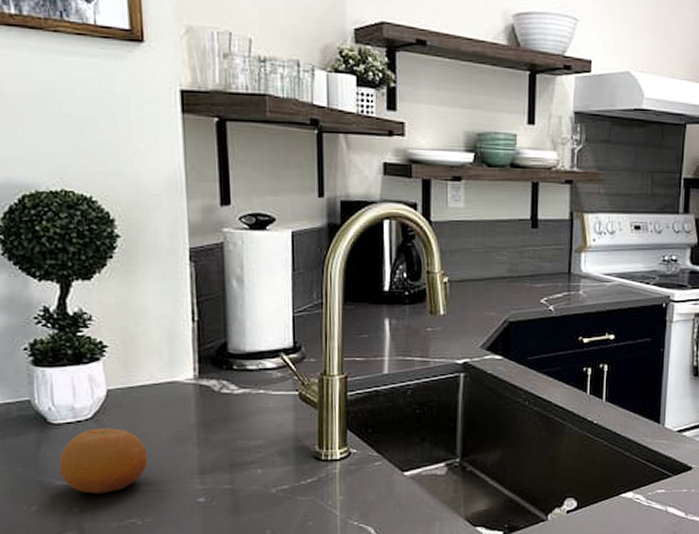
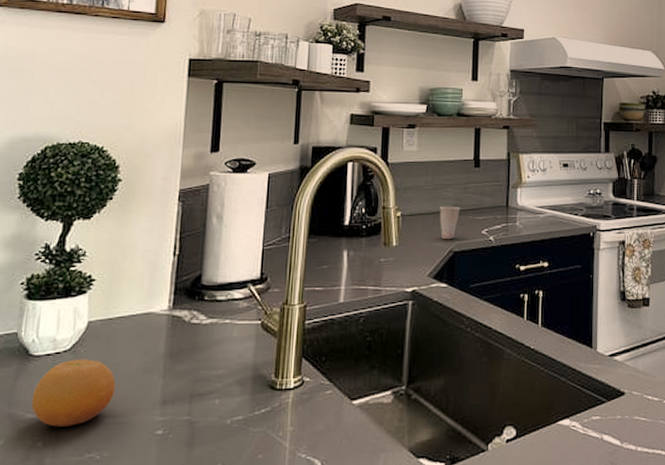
cup: none [492,271,515,309] -> present [440,206,460,240]

